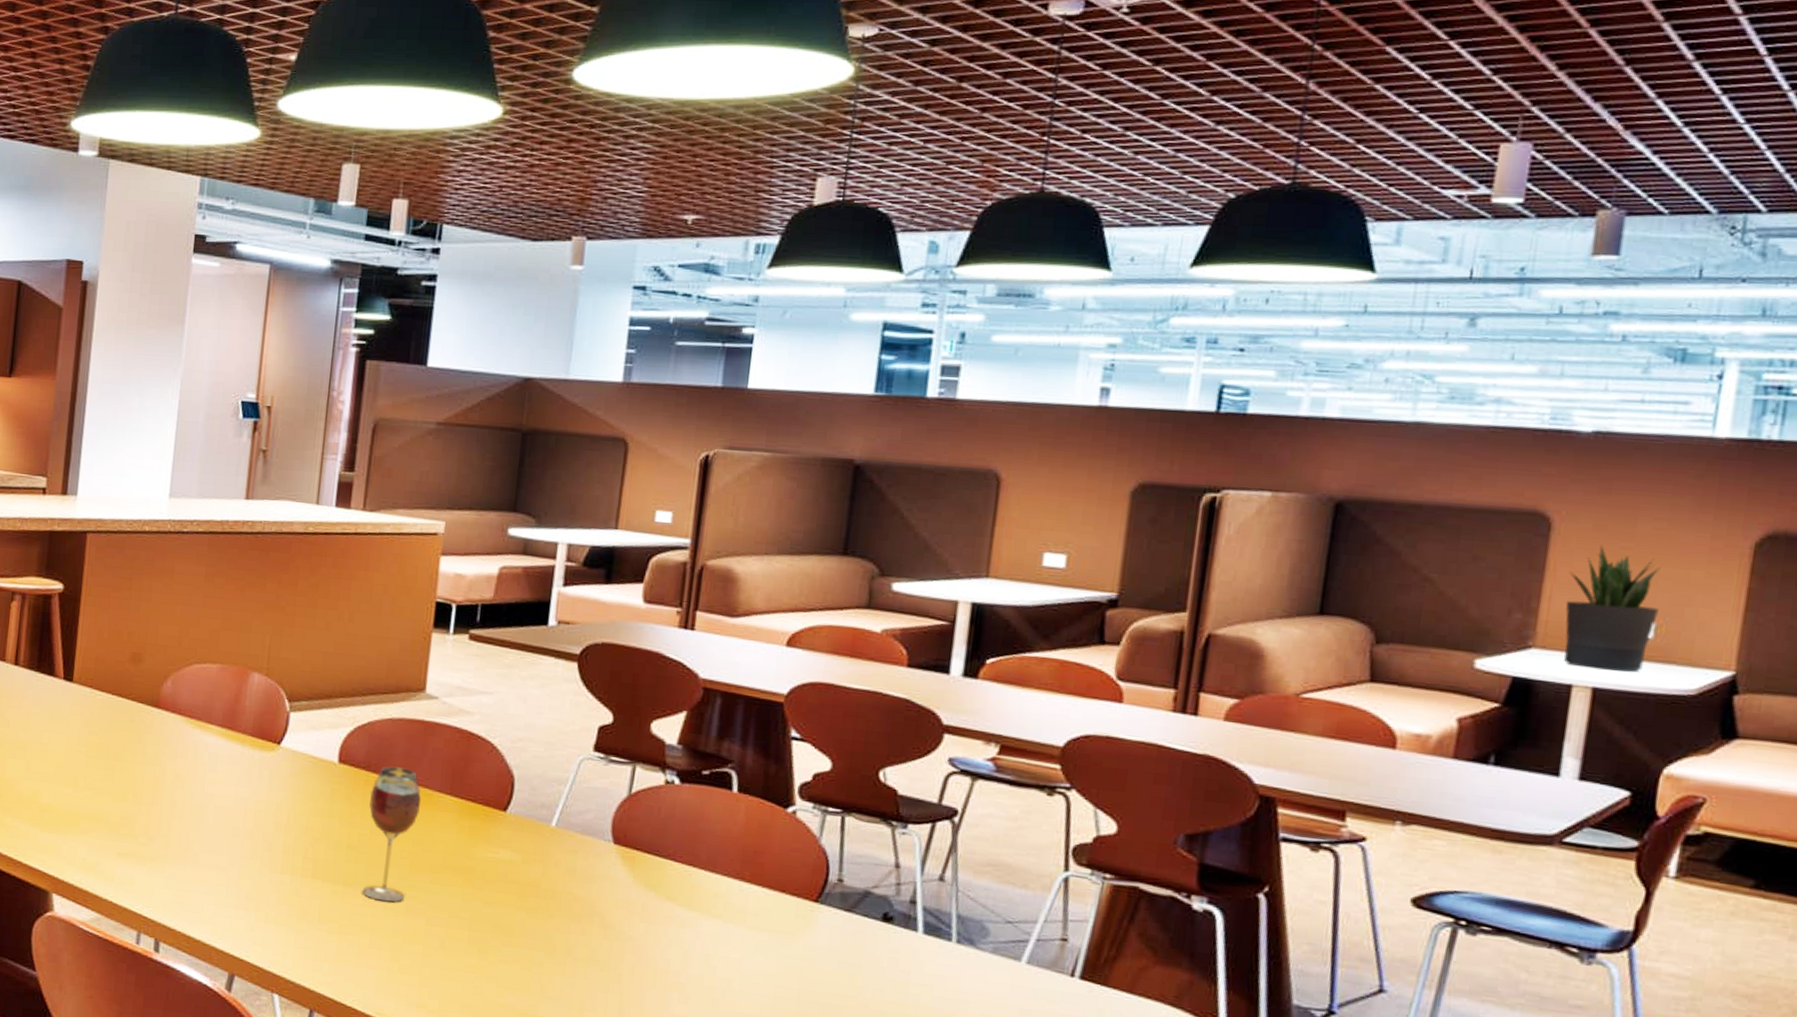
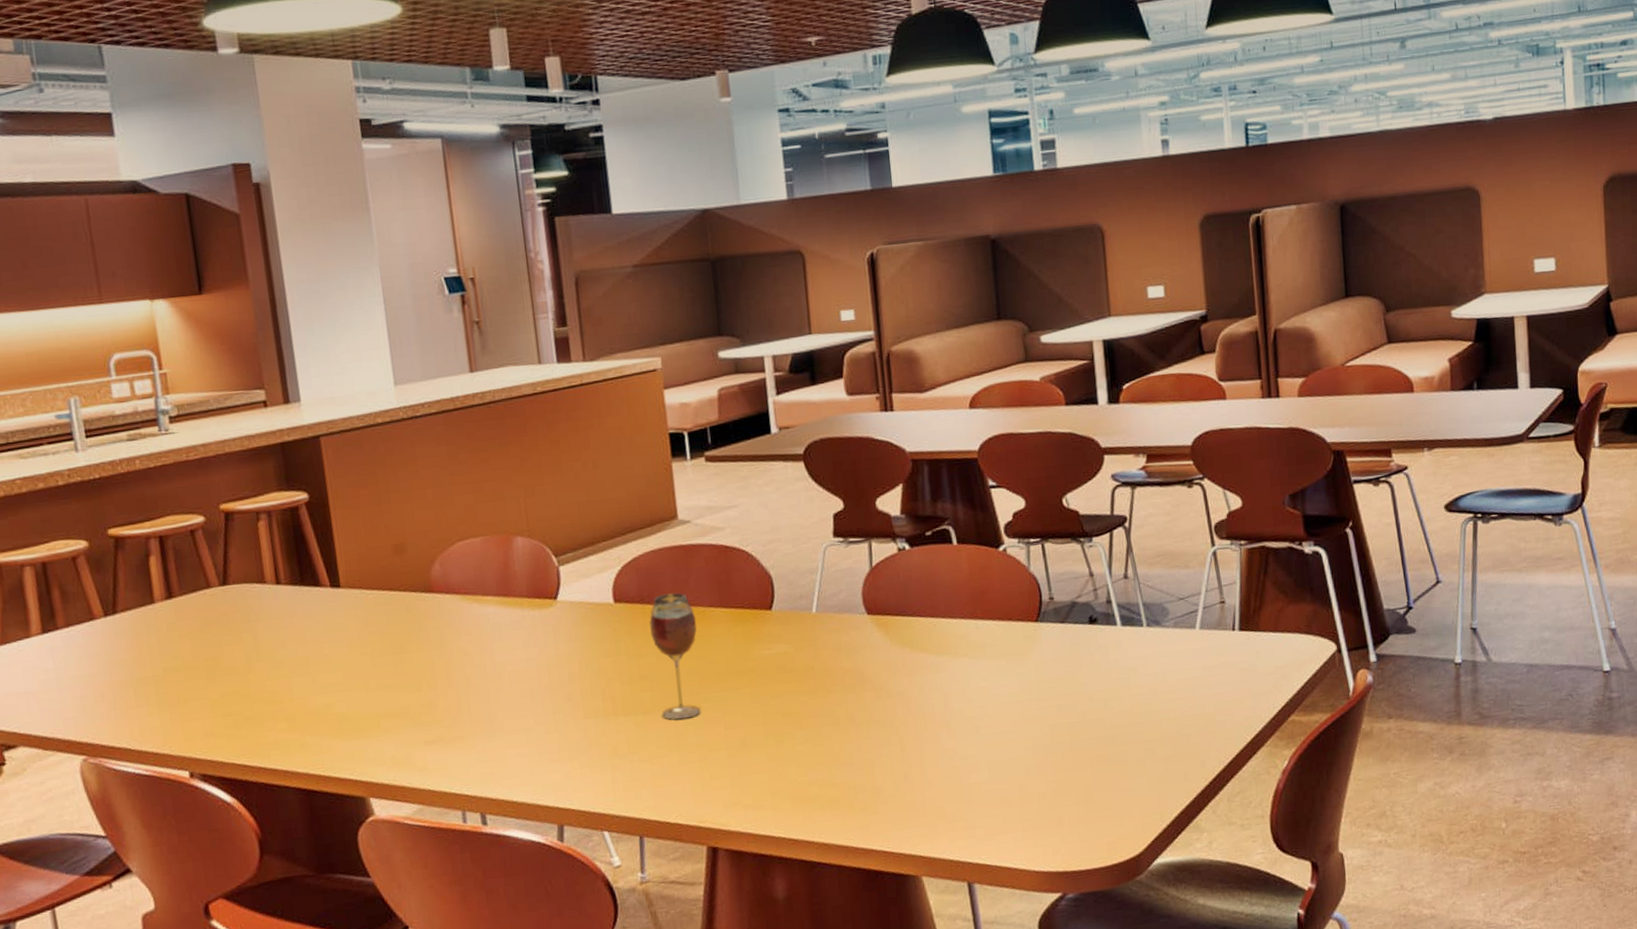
planter: present [1564,545,1661,672] -> none [1497,205,1556,303]

